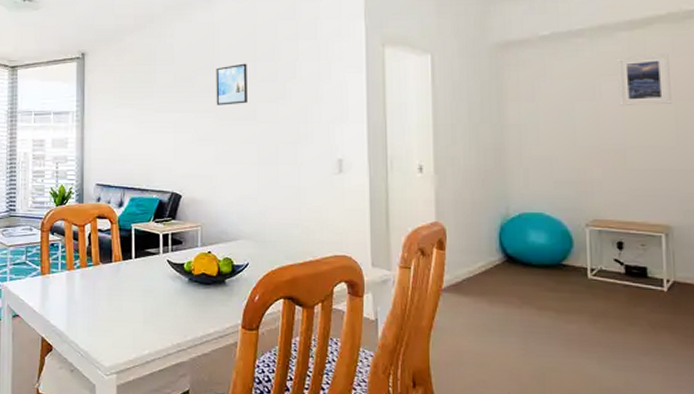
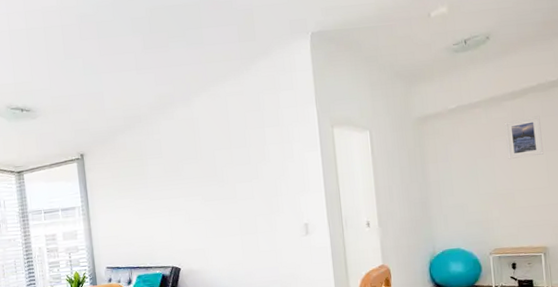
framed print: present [216,63,247,105] -> none [199,151,228,189]

